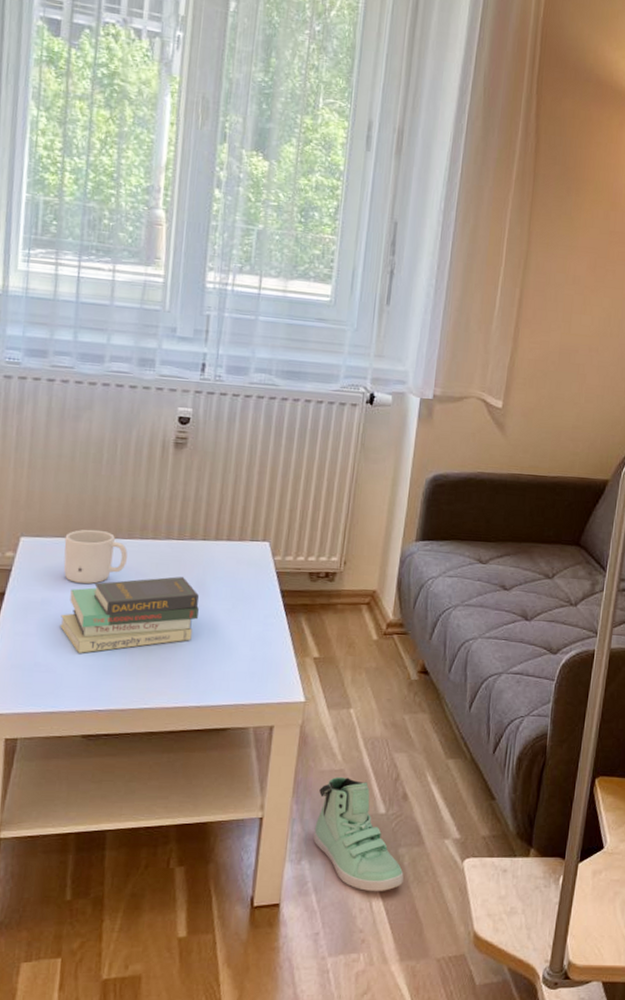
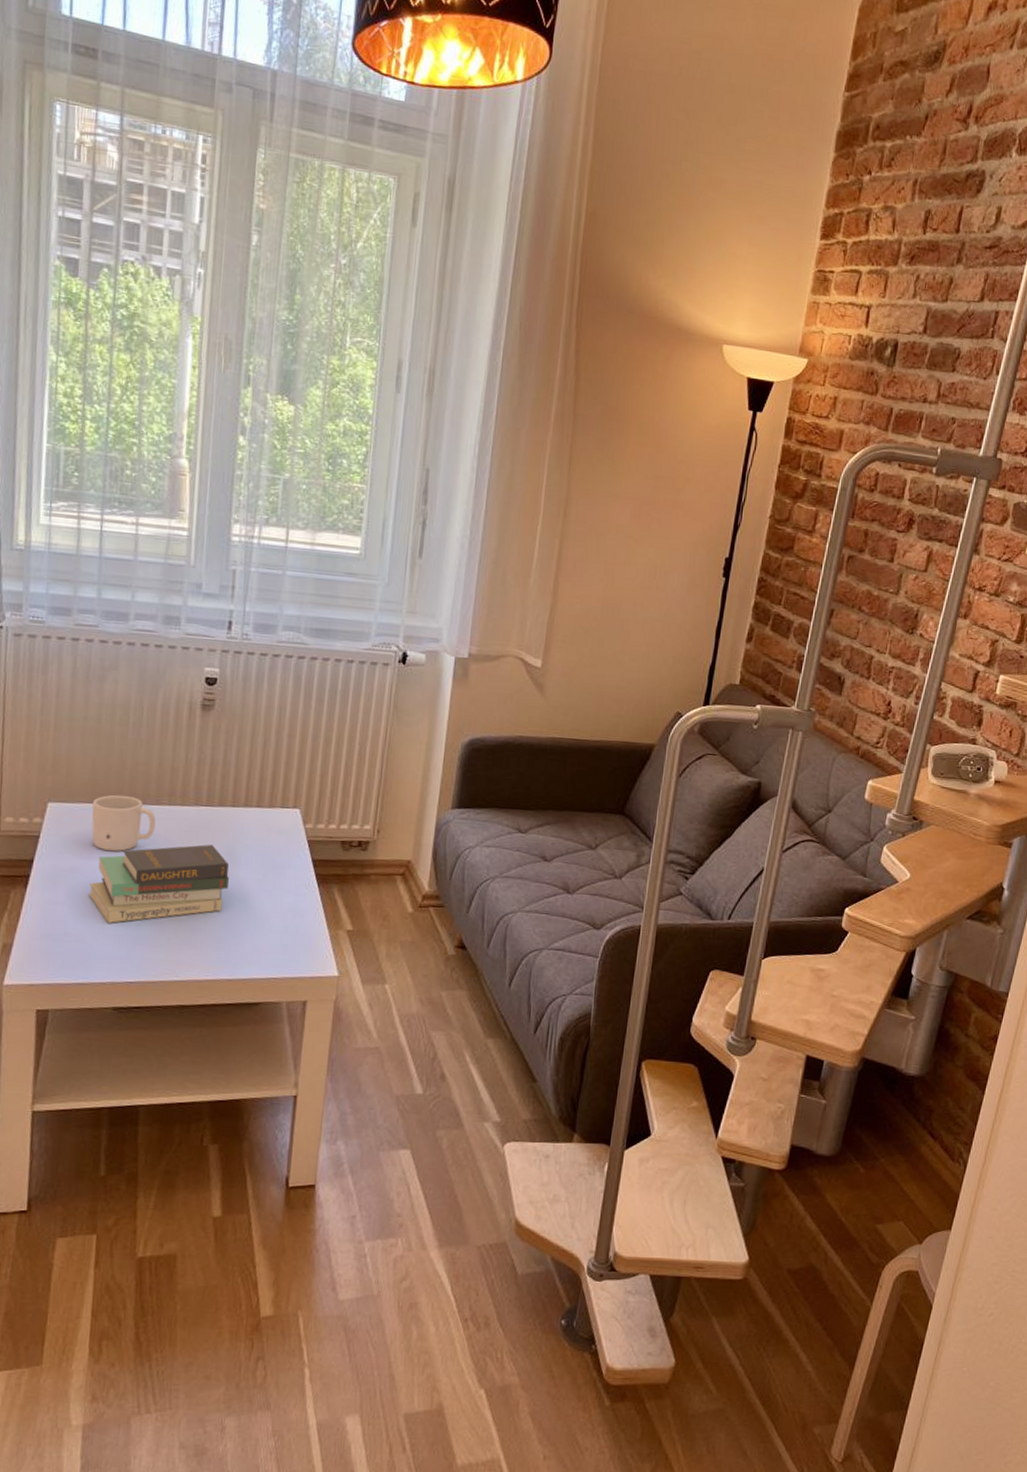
sneaker: present [312,777,404,892] -> none [348,1055,442,1176]

